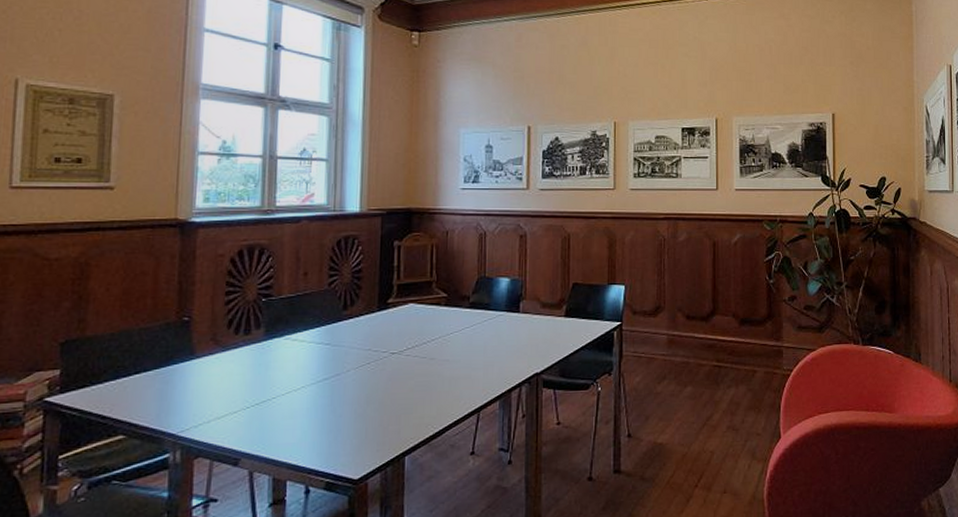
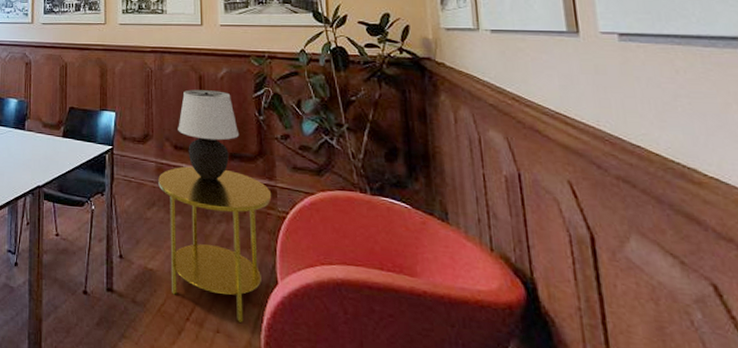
side table: none [670,335,778,479] -> present [158,166,272,322]
table lamp: none [690,257,751,348] -> present [178,89,240,181]

